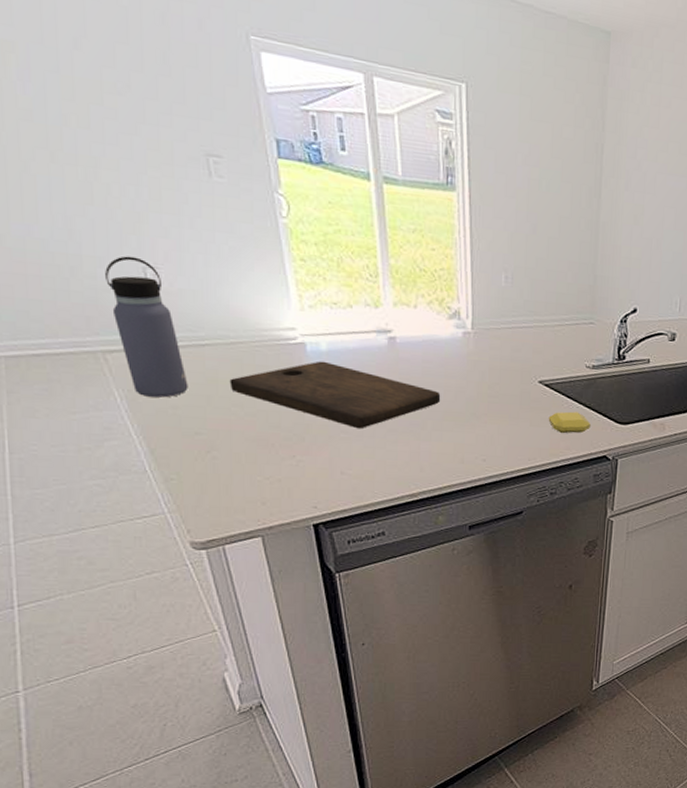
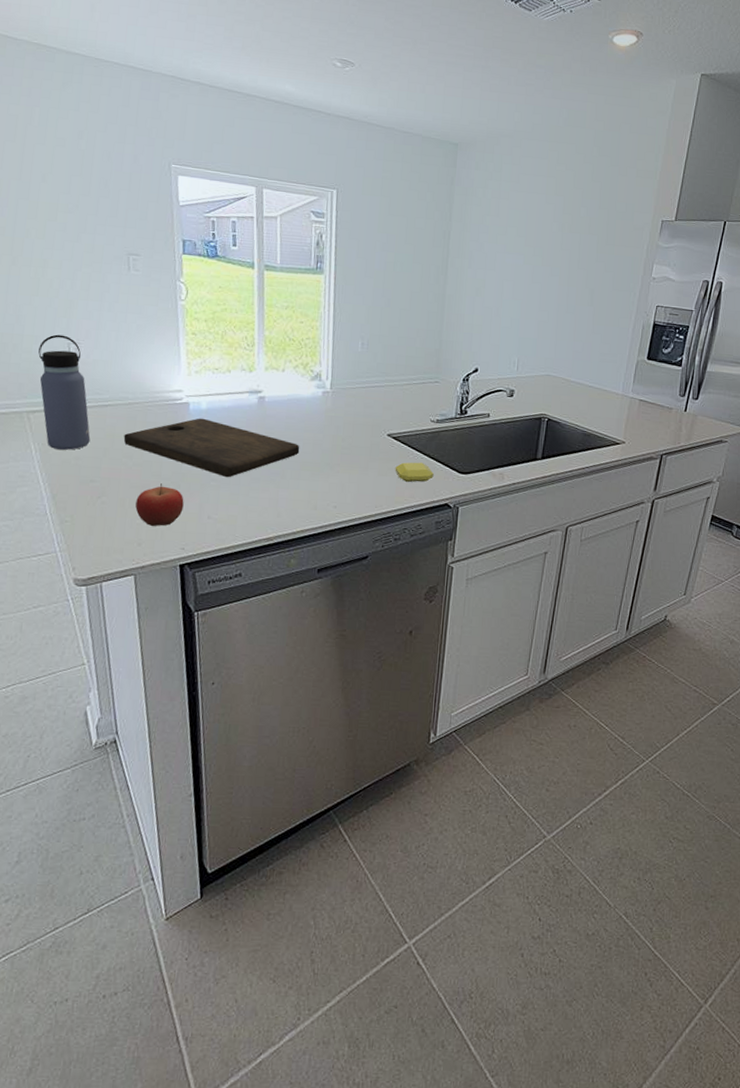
fruit: none [254,436,311,483] -> present [135,483,184,526]

